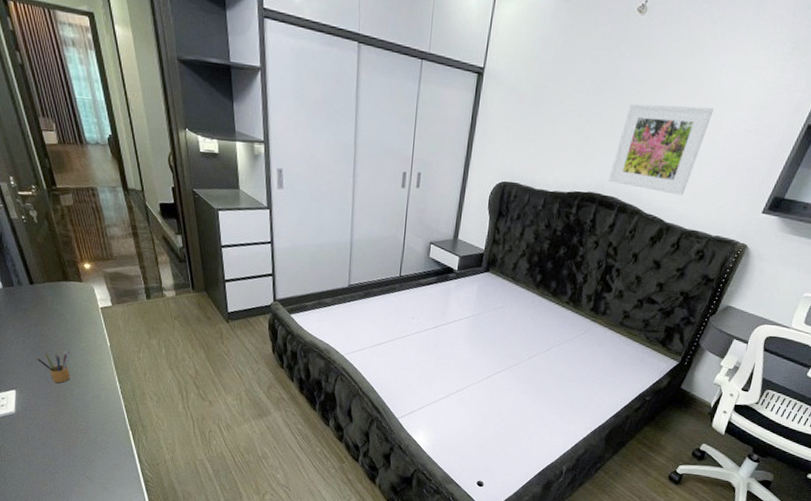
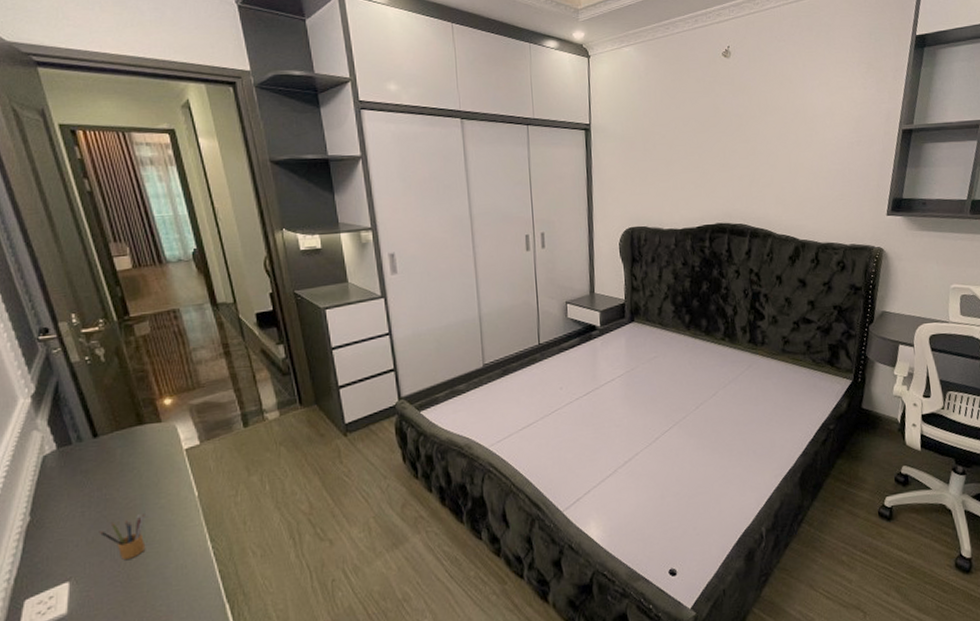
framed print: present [608,103,714,195] -> none [733,128,815,212]

